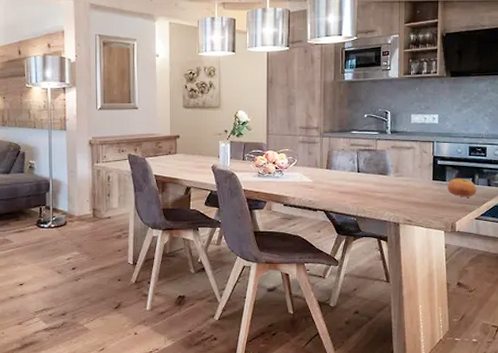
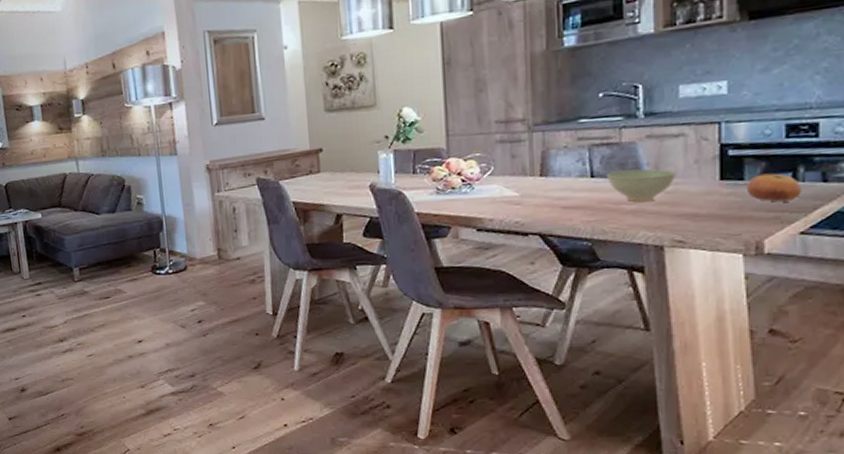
bowl: none [366,169,408,192] -> present [605,168,677,203]

